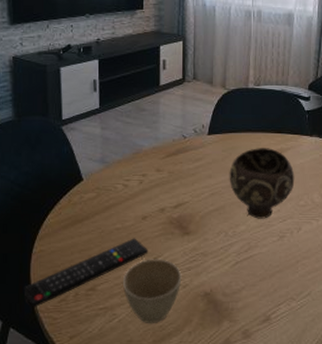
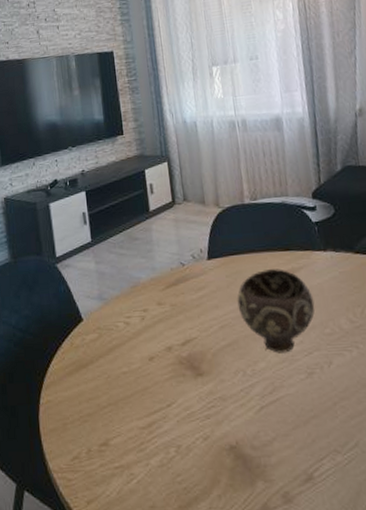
remote control: present [23,238,149,307] -> none [34,382,161,466]
cup: present [122,258,182,323] -> none [136,405,202,485]

